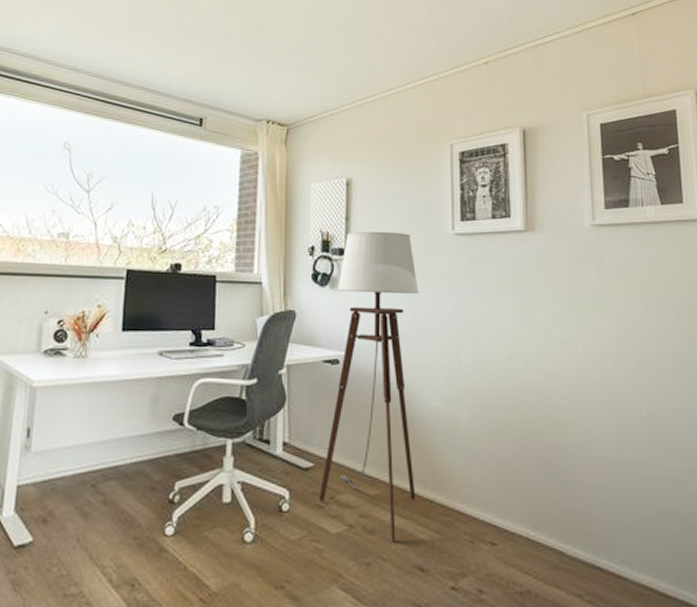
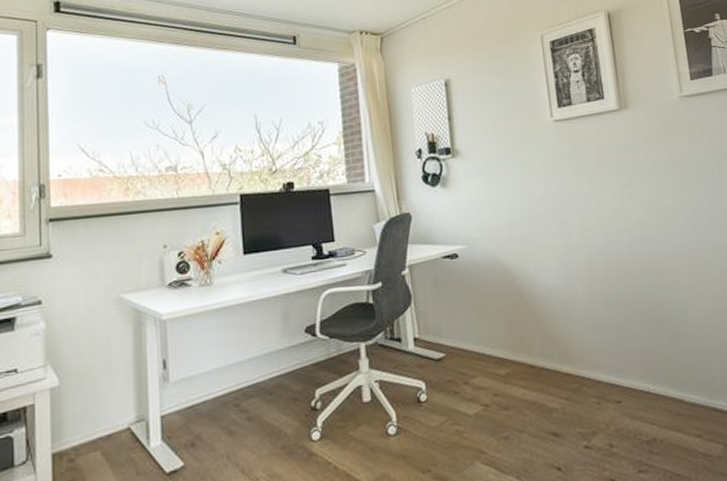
floor lamp: present [319,231,419,543] -> none [448,126,544,415]

